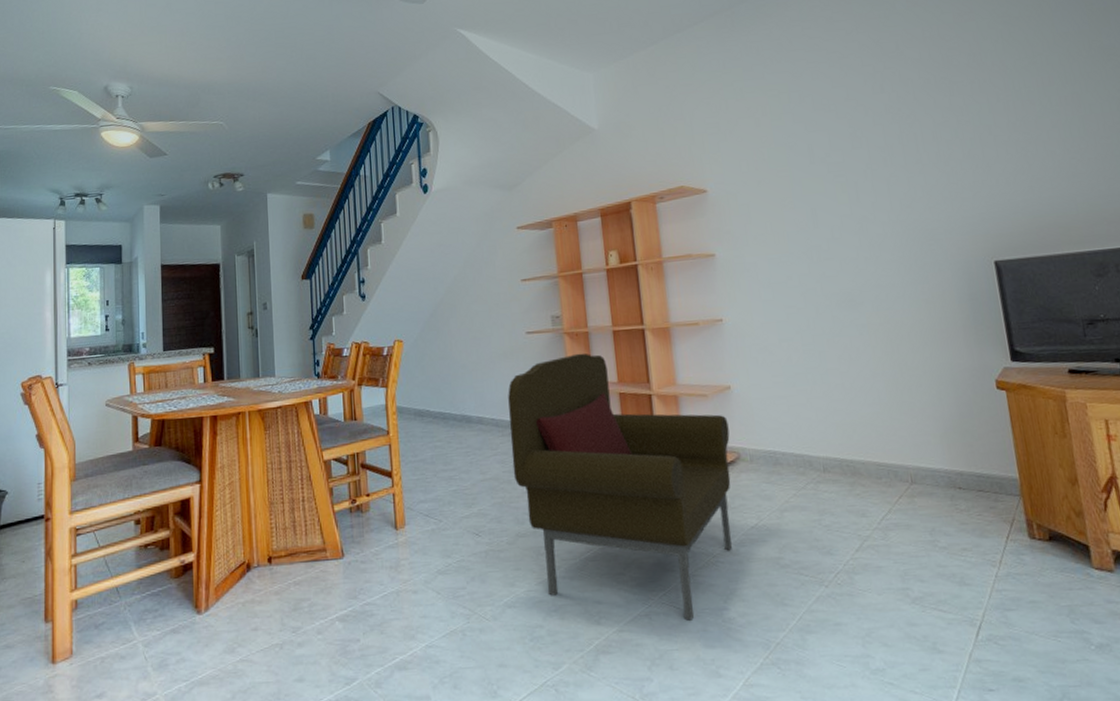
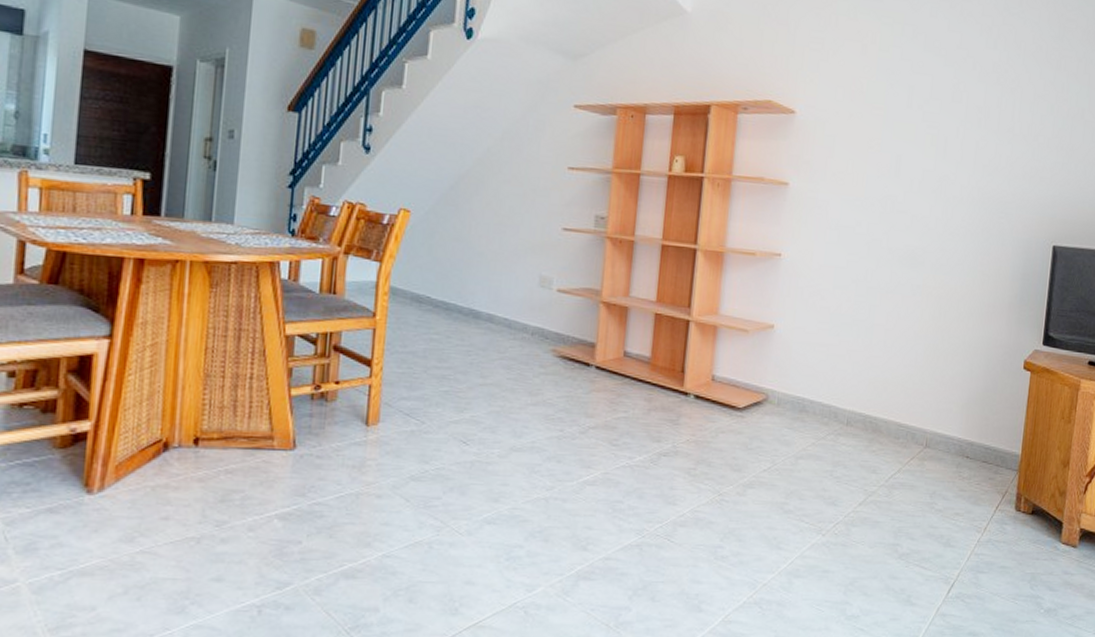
armchair: present [508,352,732,621] -> none [519,262,764,555]

